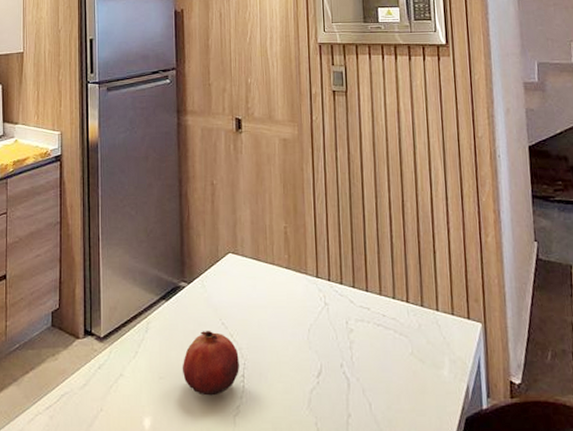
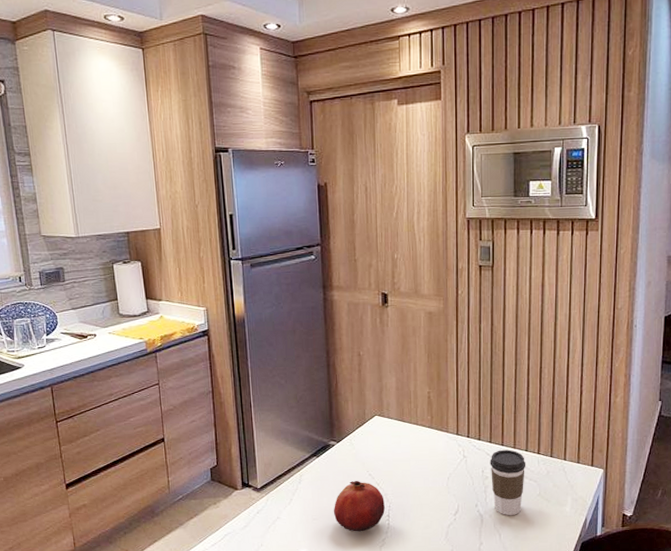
coffee cup: none [354,297,395,379] -> present [490,450,526,515]

